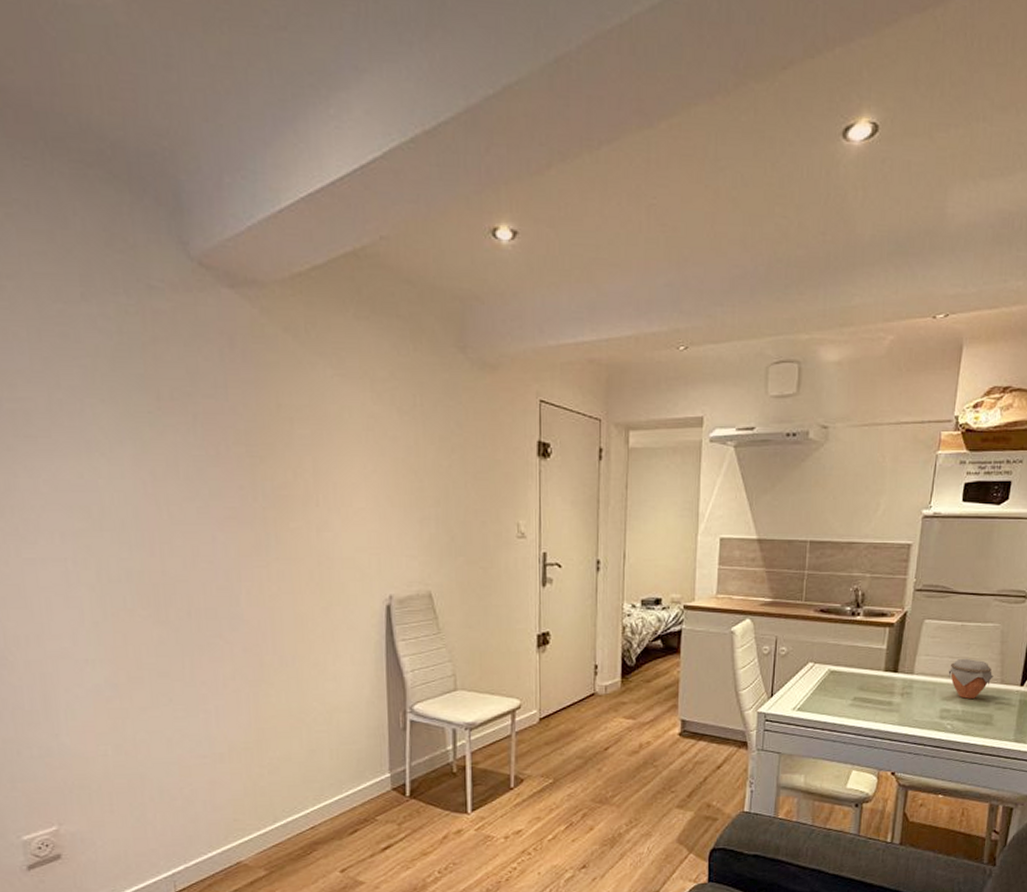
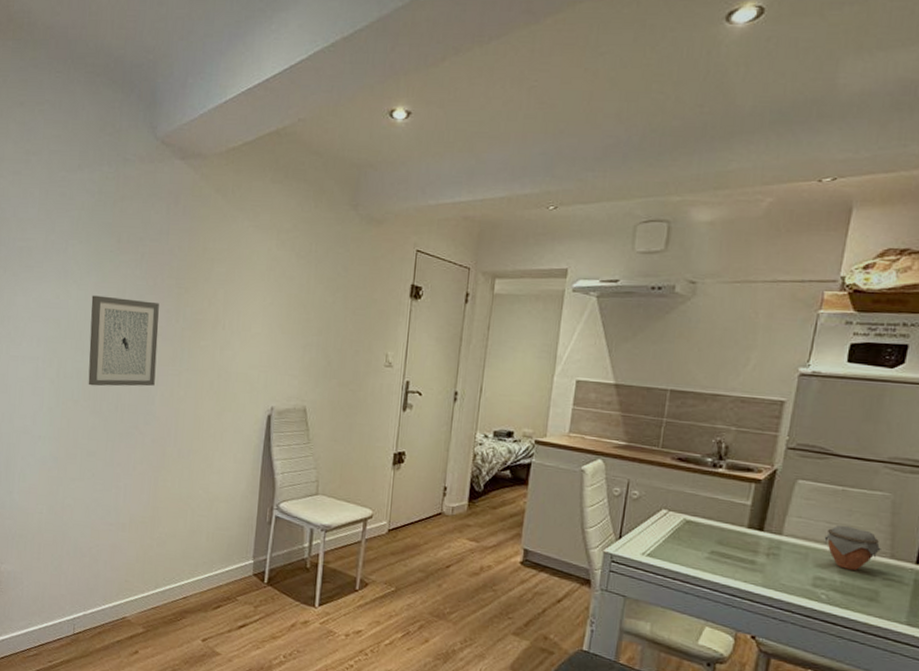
wall art: none [130,471,237,589] -> present [88,295,159,387]

